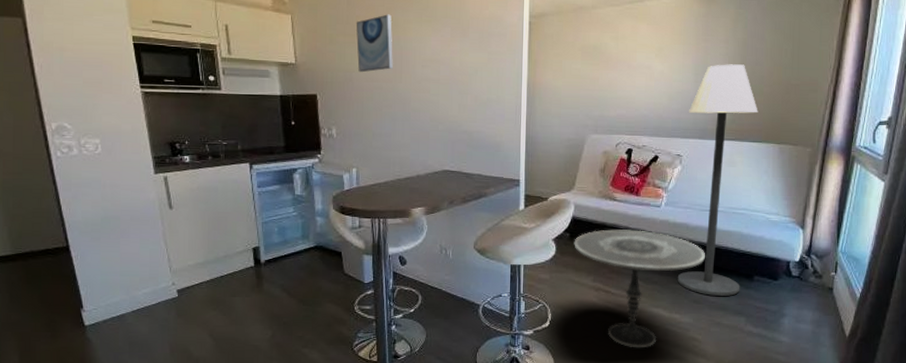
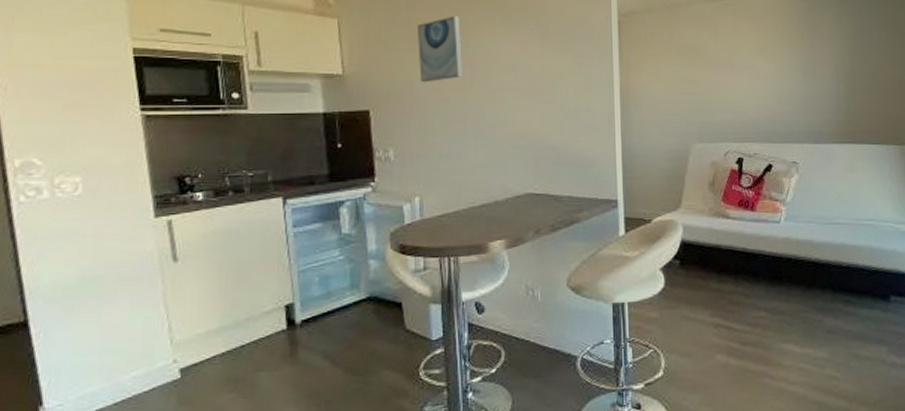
side table: present [574,229,705,348] -> none [685,251,835,395]
floor lamp: present [677,64,758,296] -> none [799,61,877,323]

